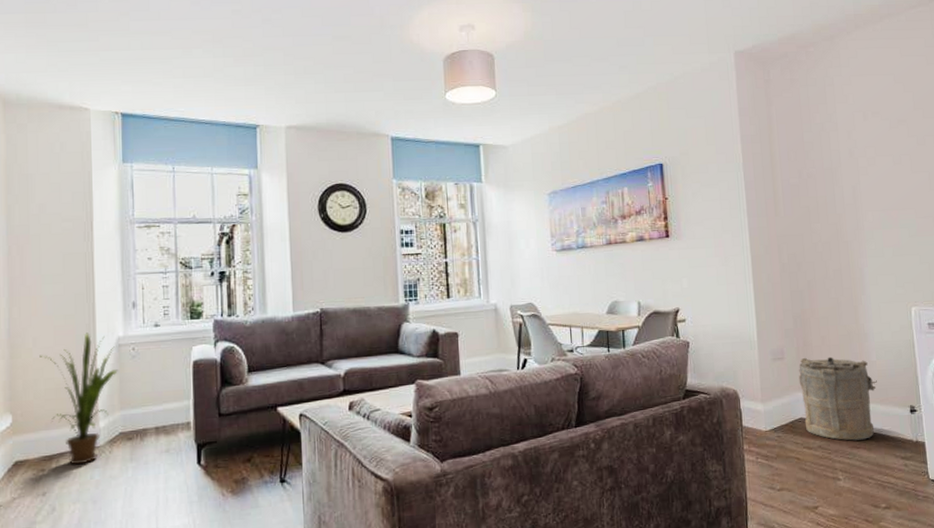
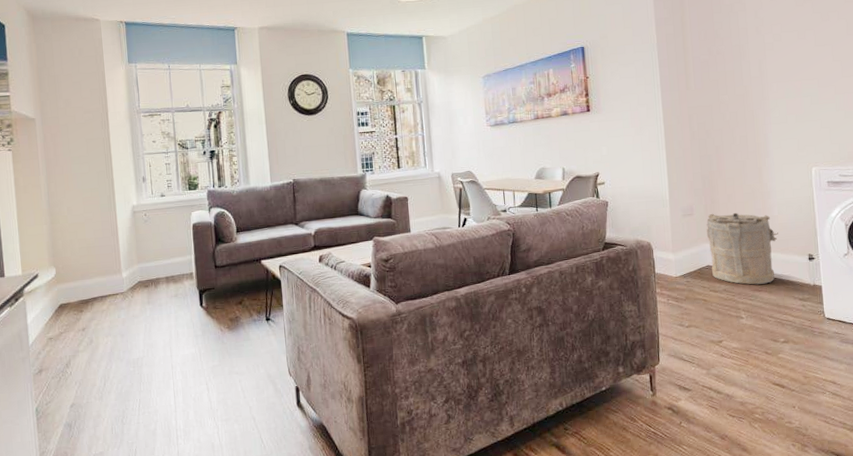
house plant: present [39,332,118,465] -> none [73,202,134,307]

